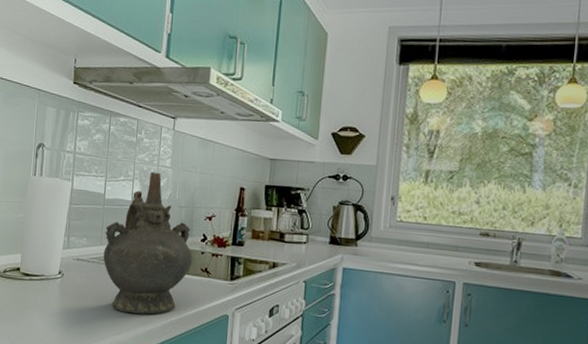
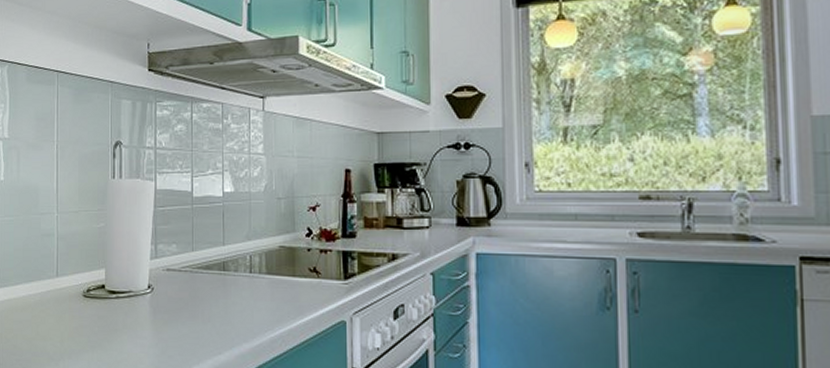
ceremonial vessel: present [103,171,193,315] -> none [196,161,298,329]

